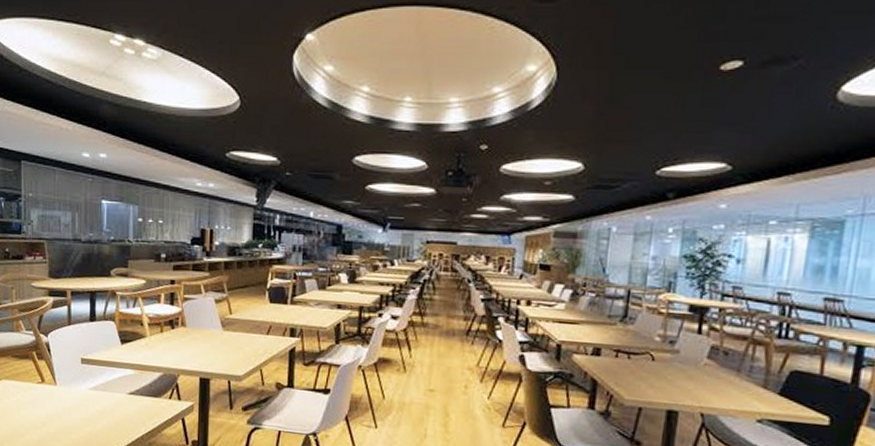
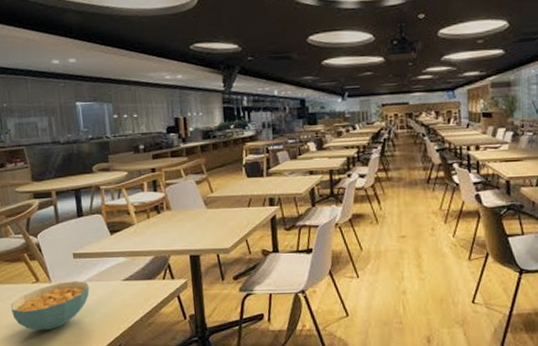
cereal bowl: none [14,386,93,434] -> present [11,281,90,330]

